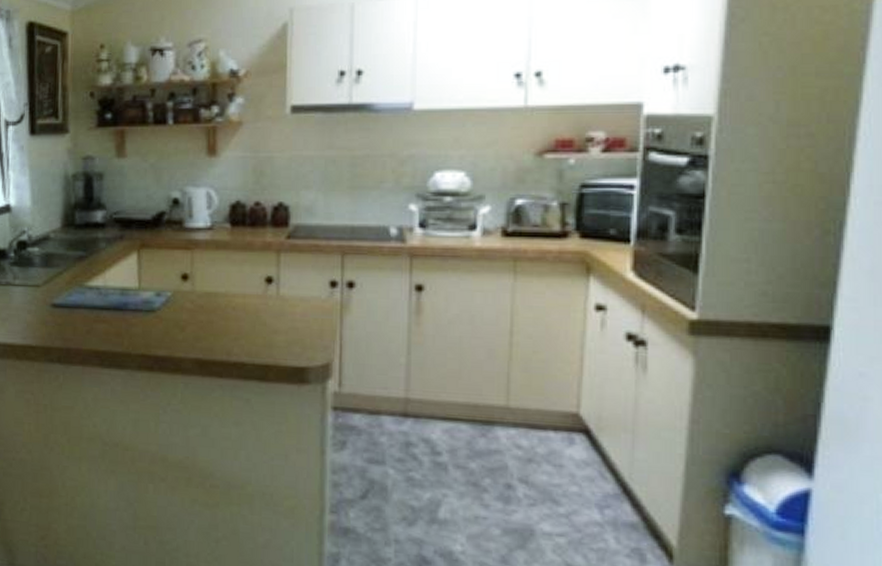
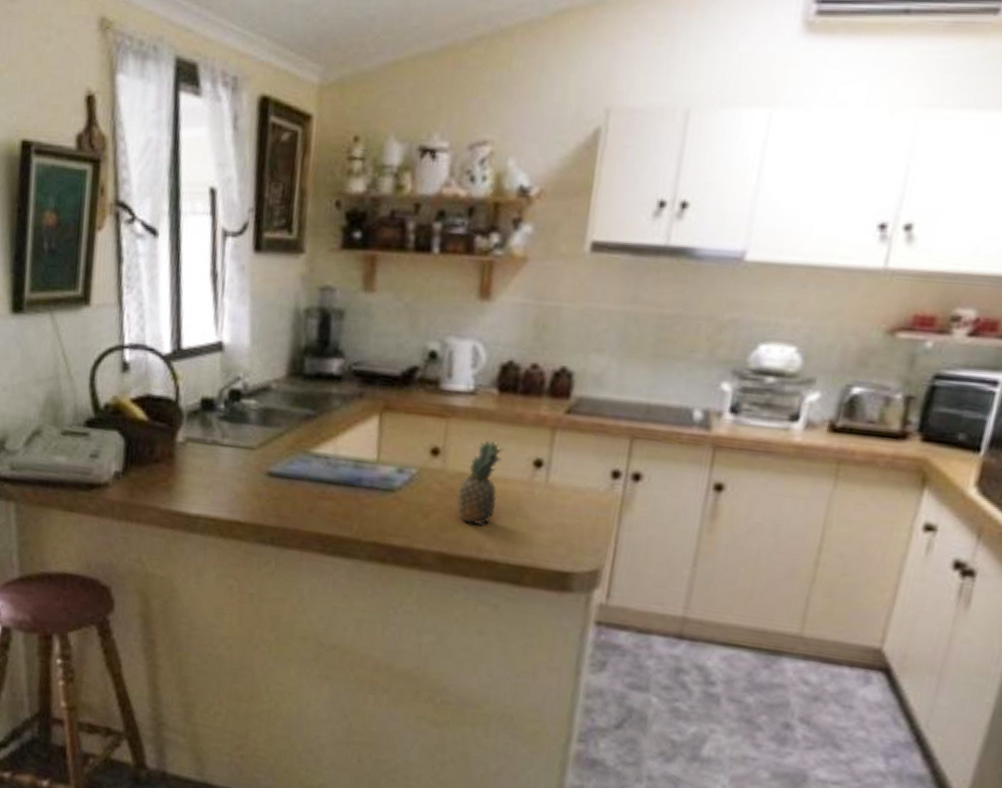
fruit: none [206,263,240,334] -> present [456,438,504,526]

